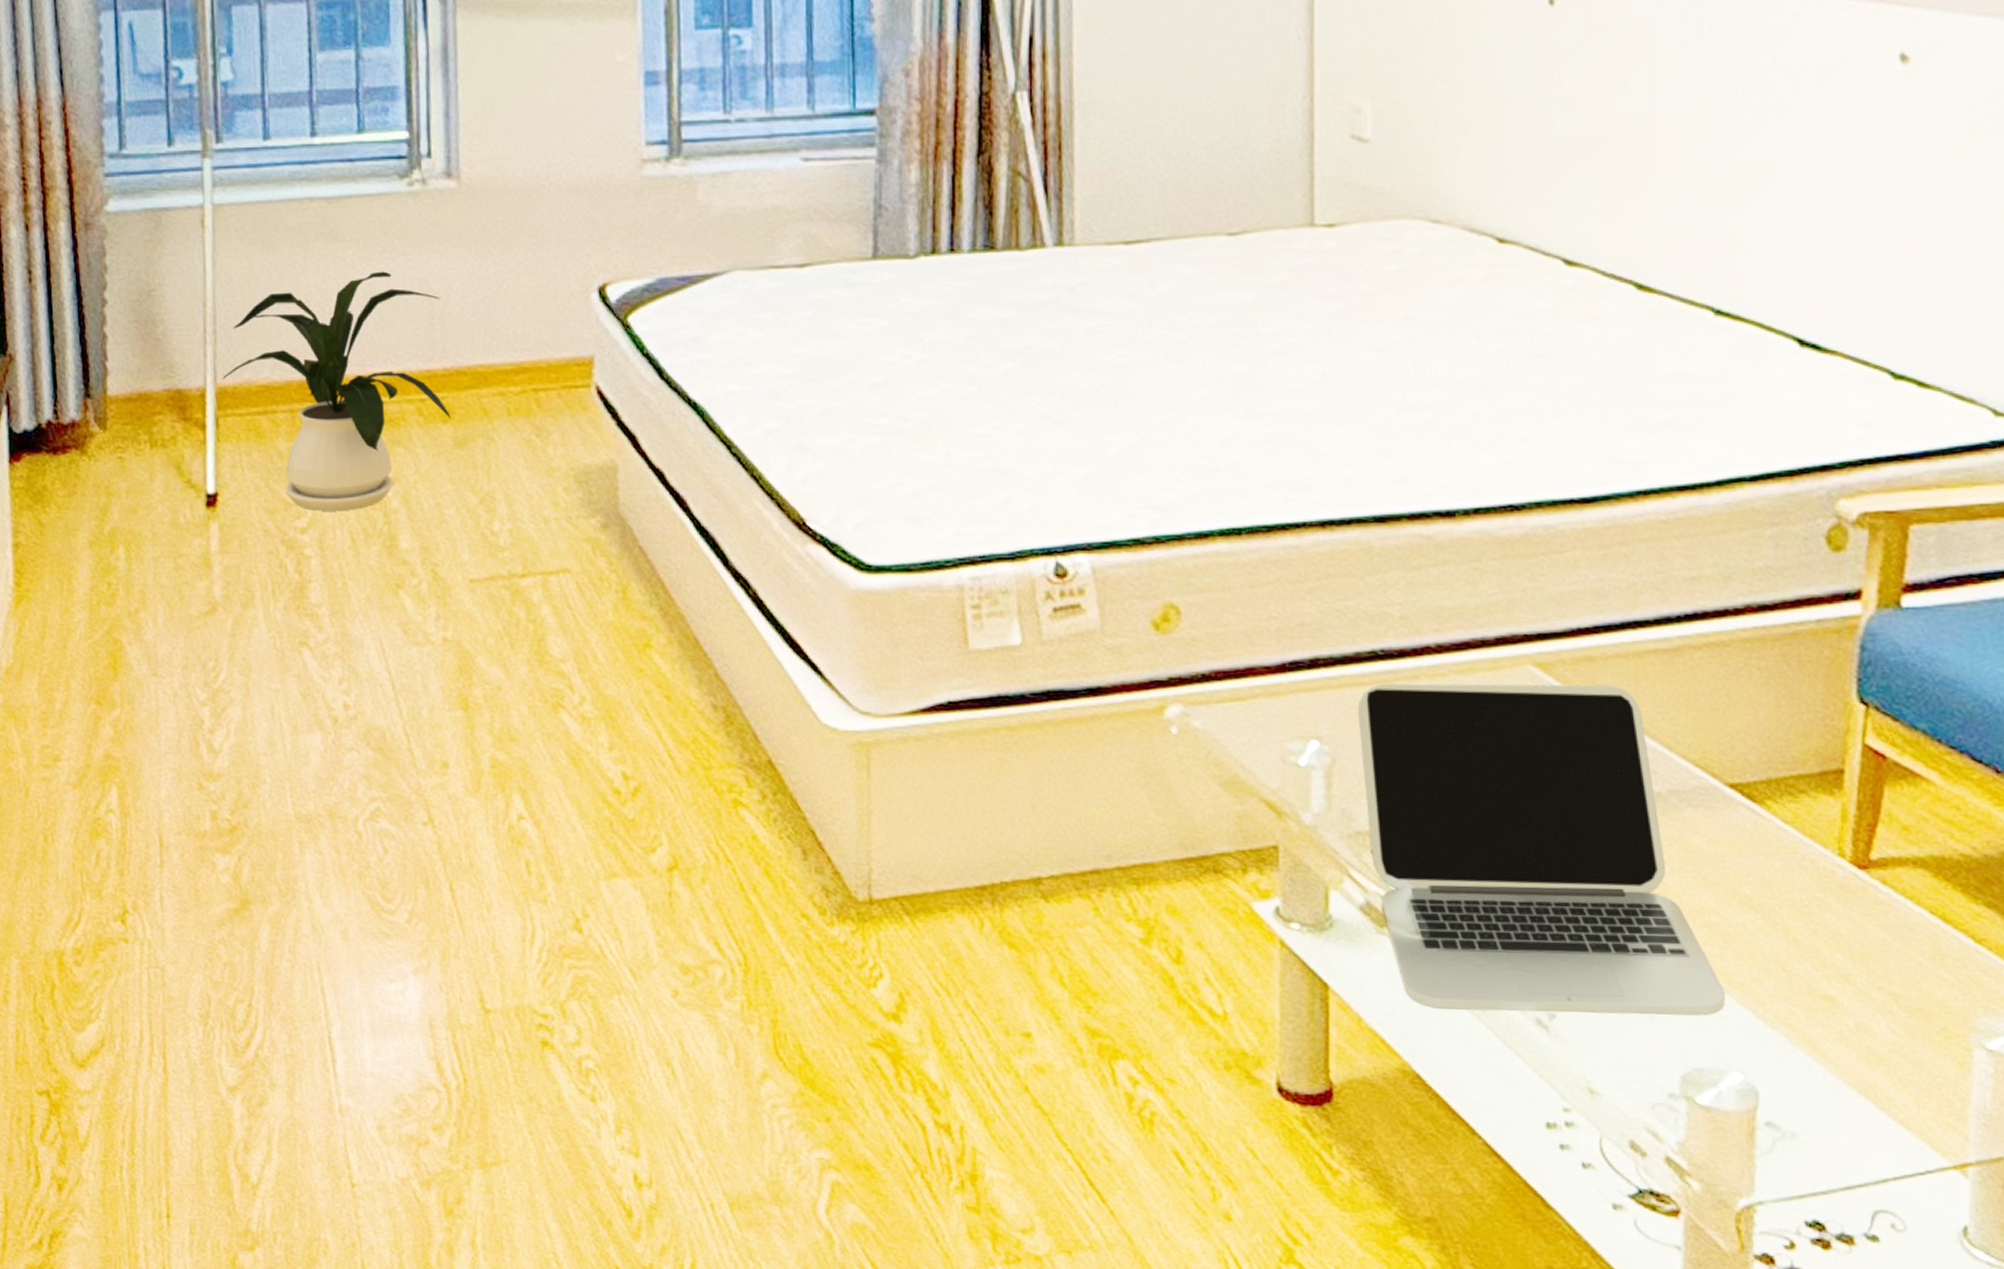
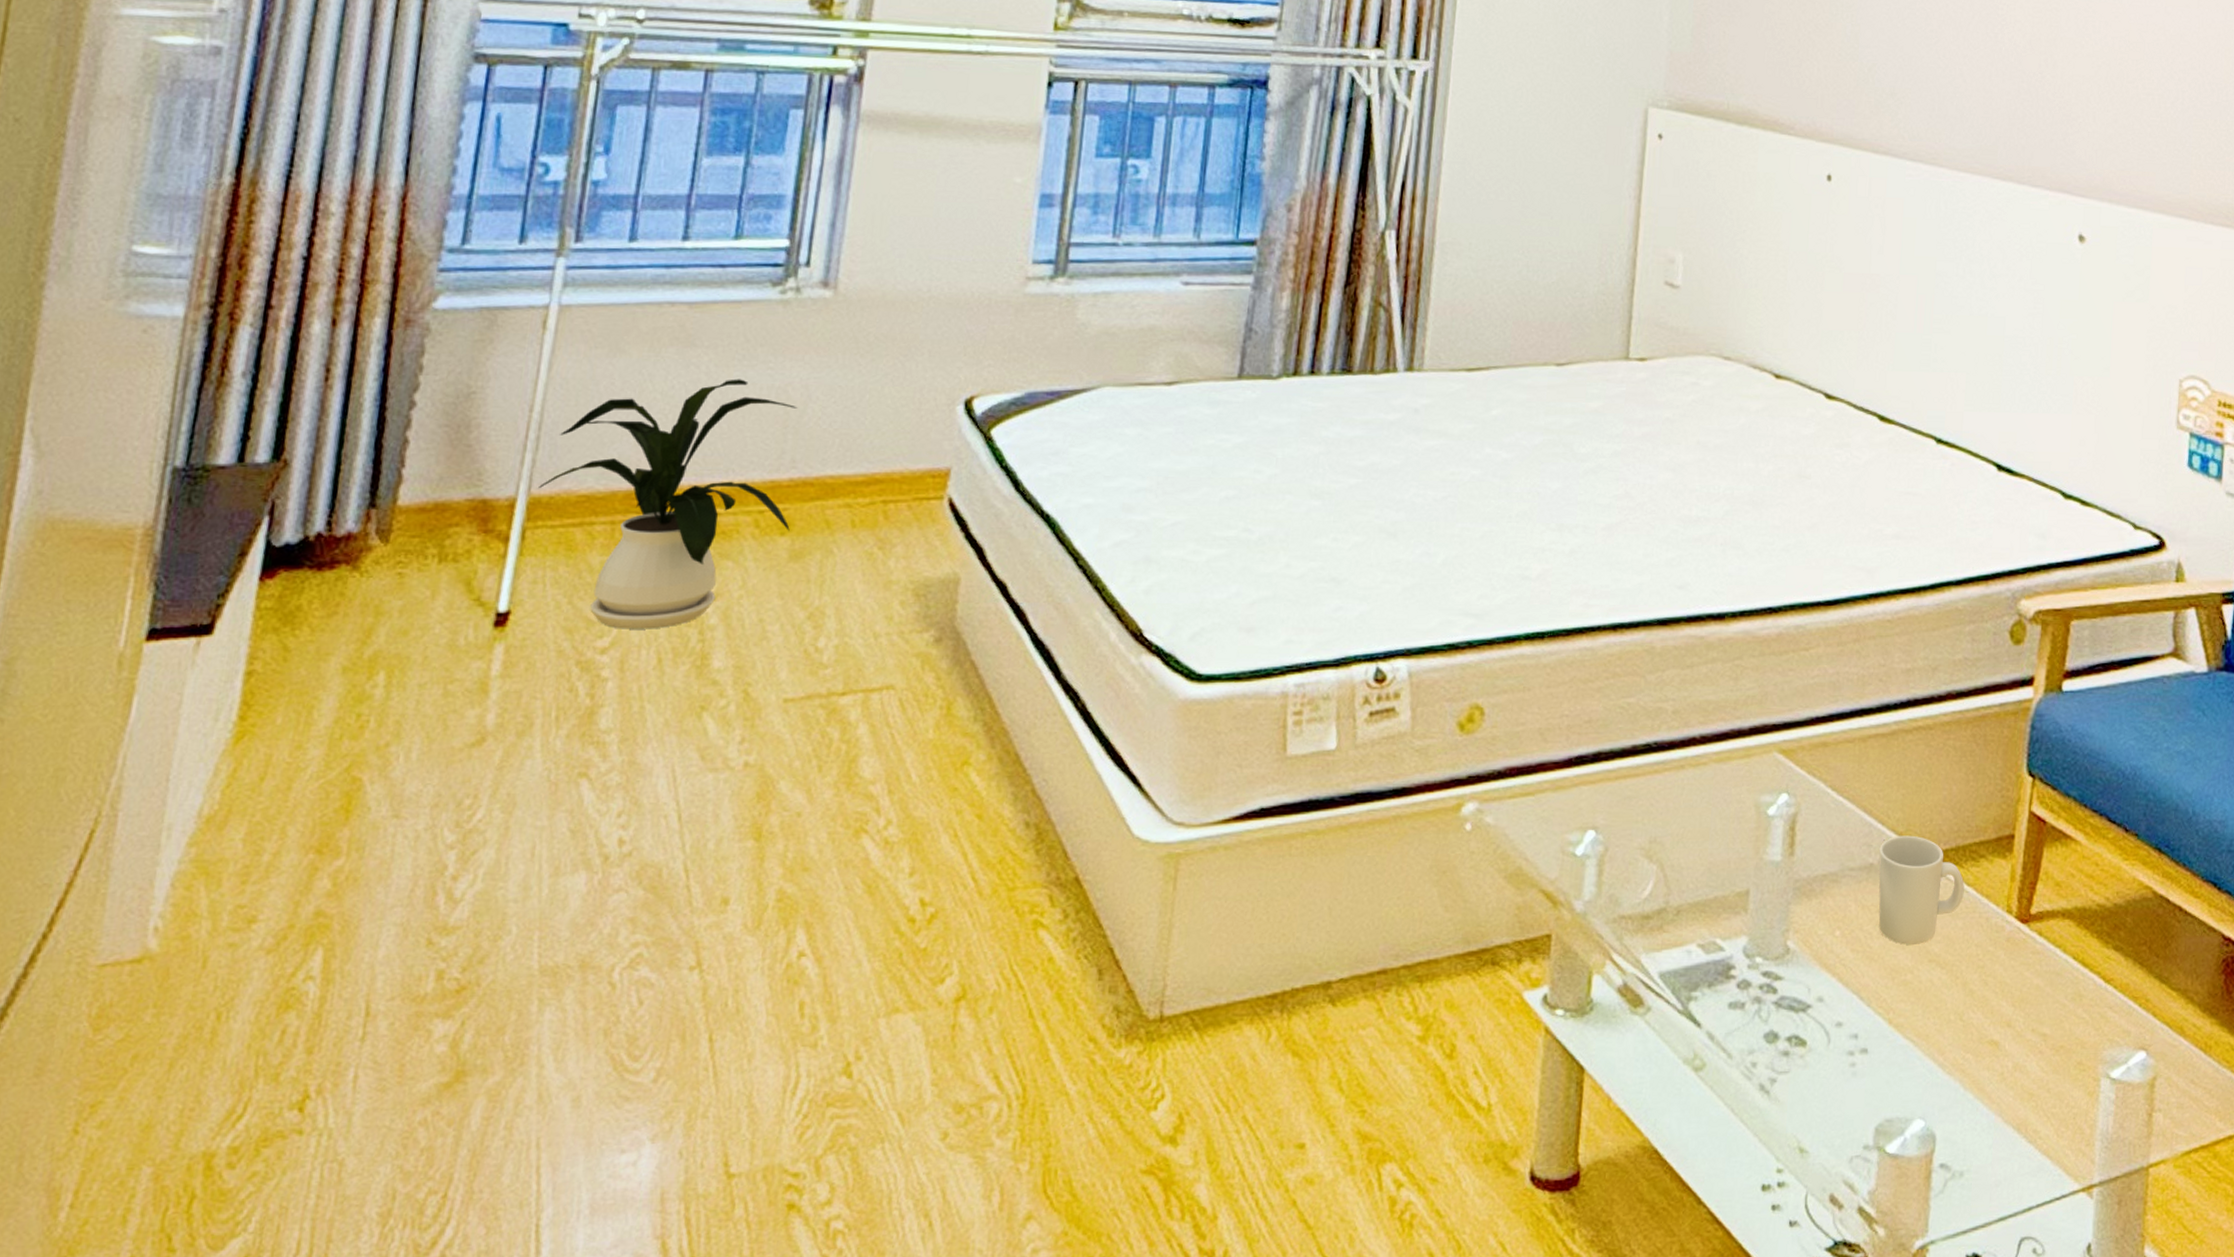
laptop: present [1357,683,1725,1016] -> none [1630,768,1914,1084]
mug: none [1667,763,1780,884] -> present [1878,835,1965,945]

